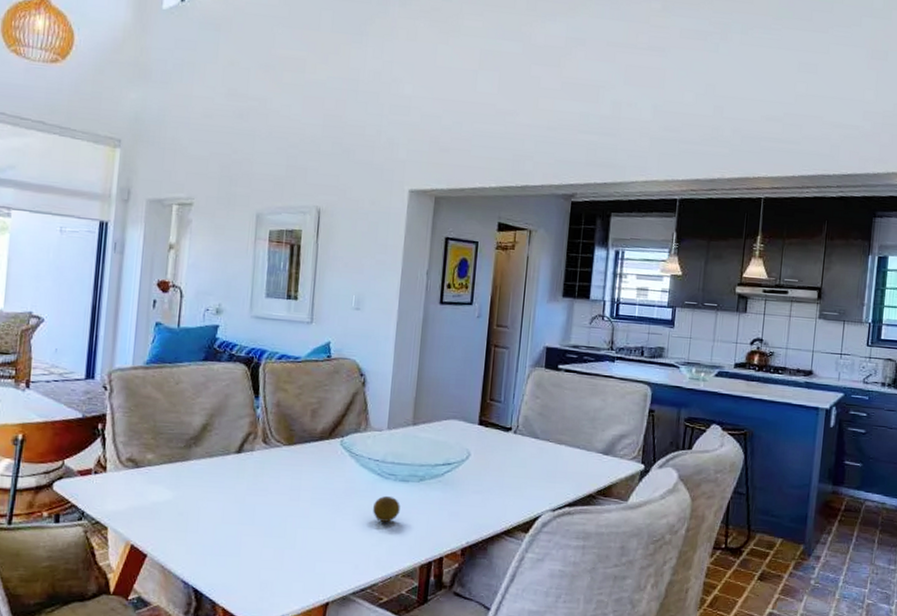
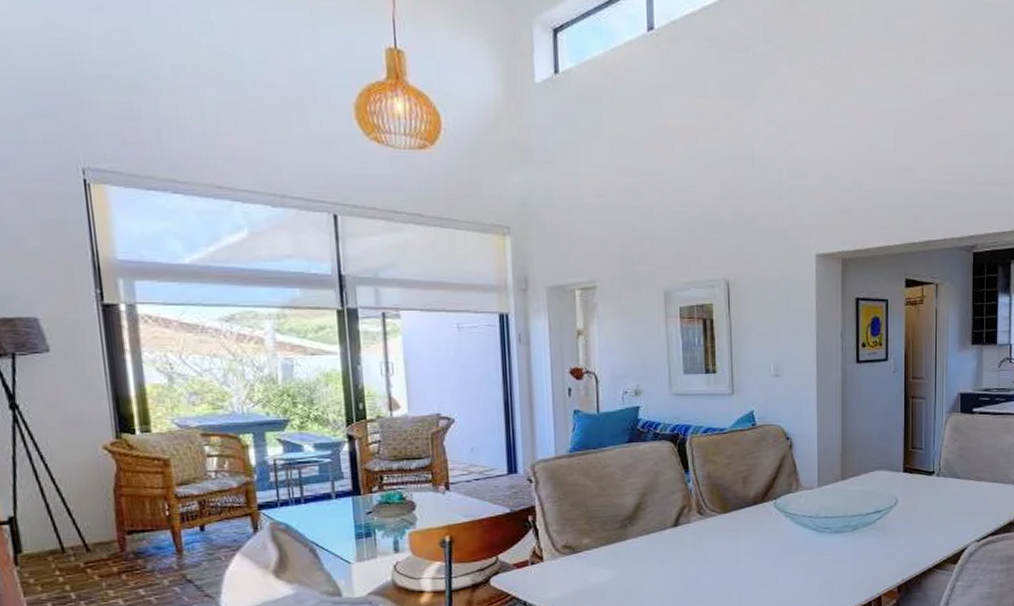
fruit: present [373,495,400,523] -> none [812,547,837,573]

